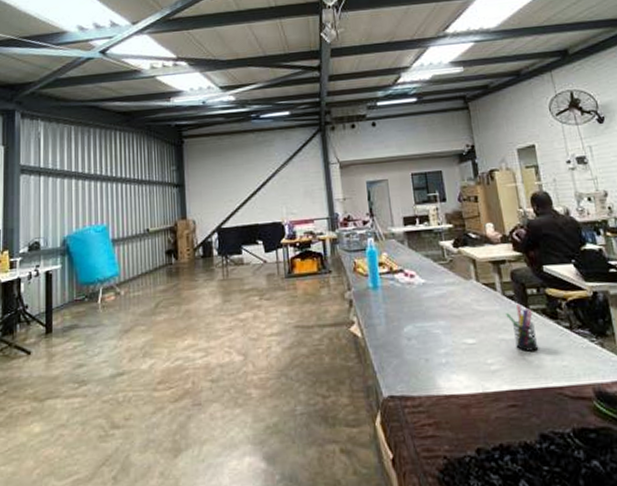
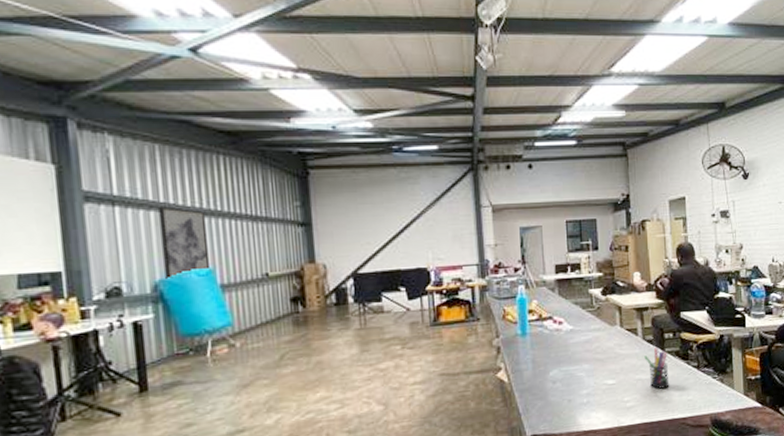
wall art: none [71,174,105,235] -> present [159,206,211,279]

